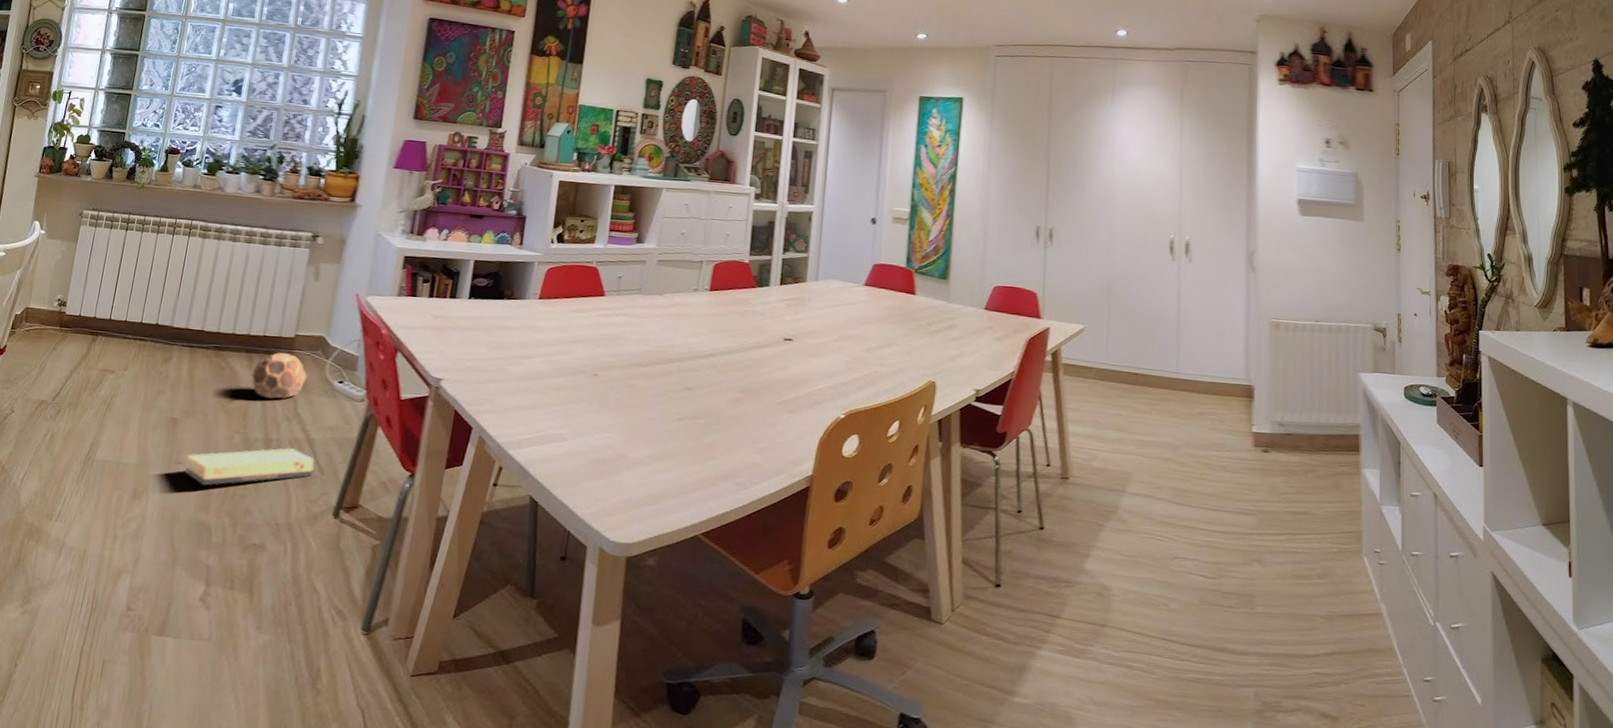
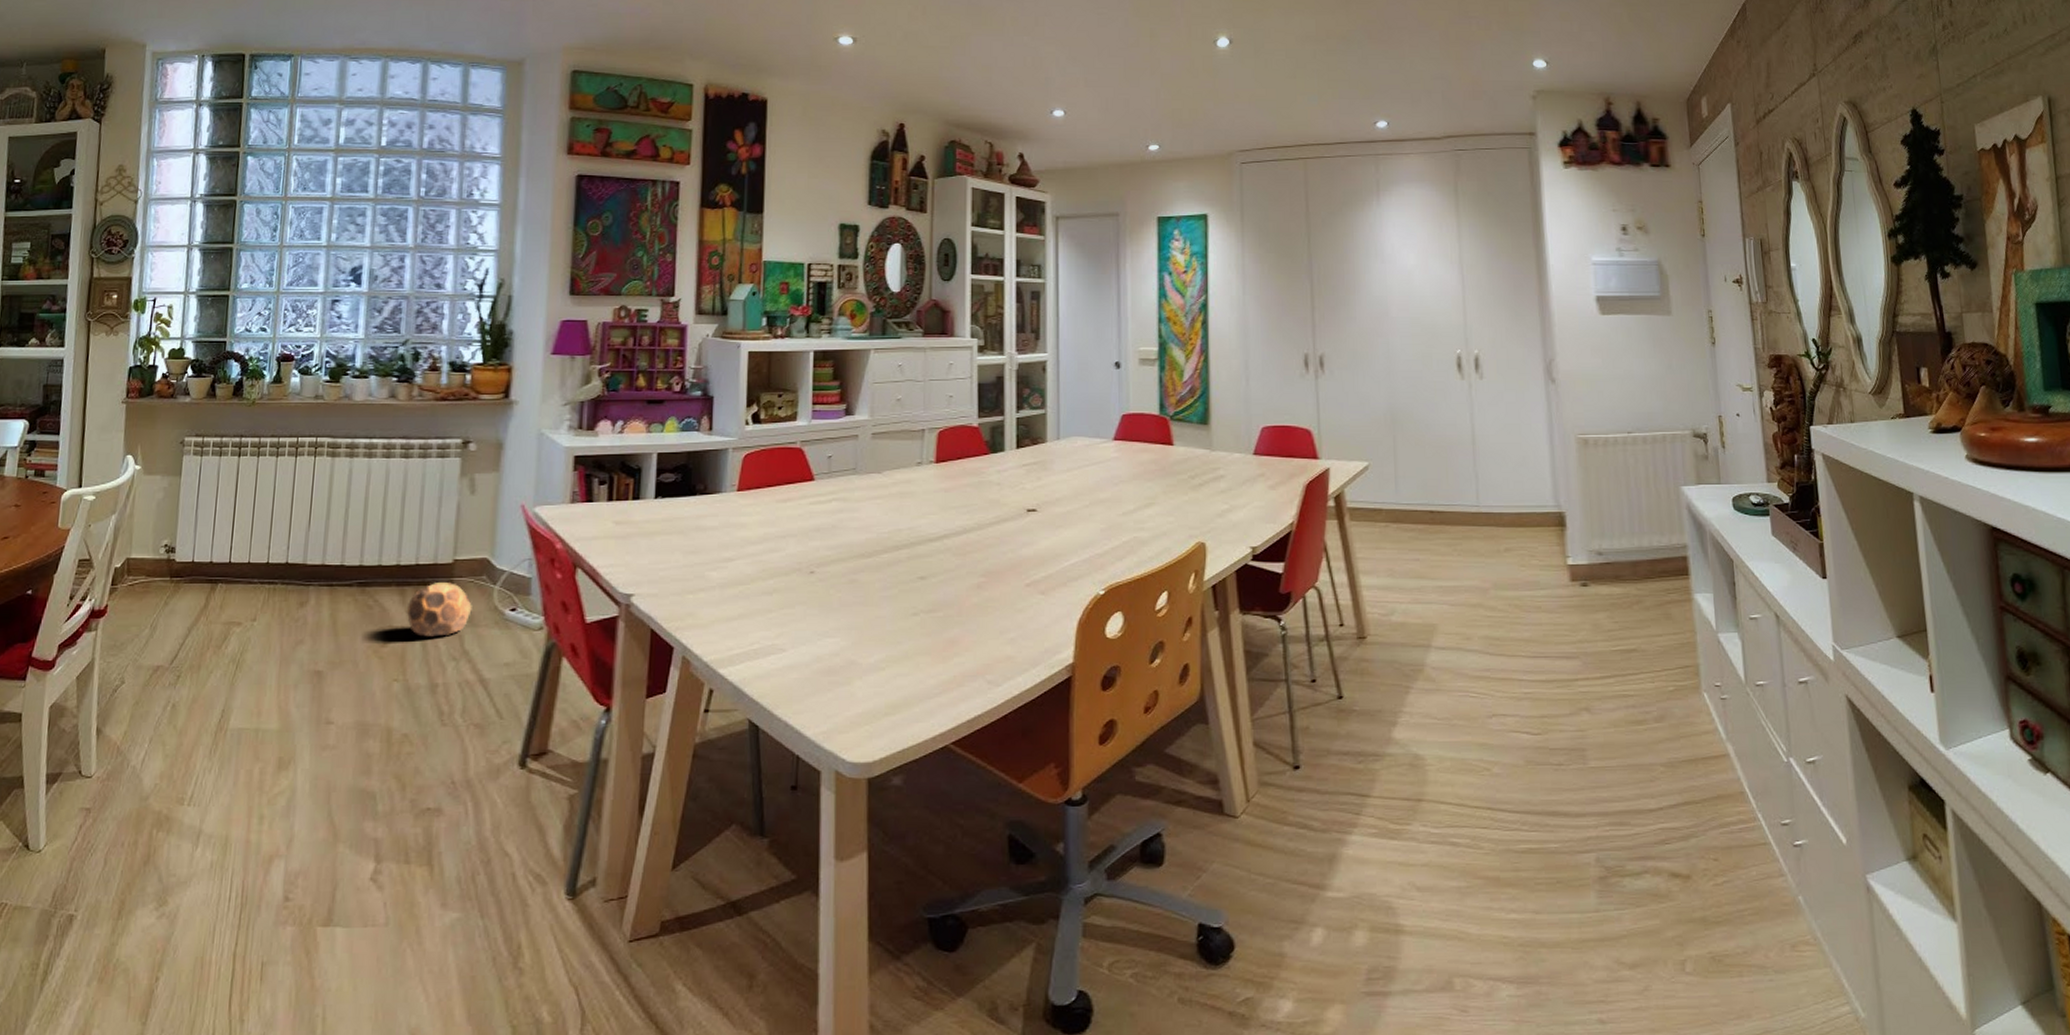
cardboard box: present [184,448,315,486] -> none [336,692,491,746]

